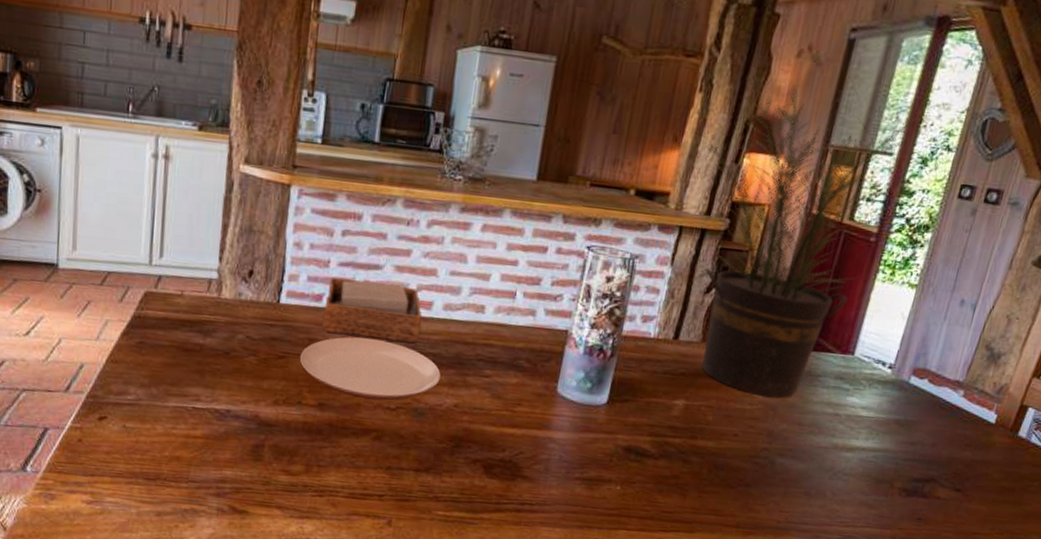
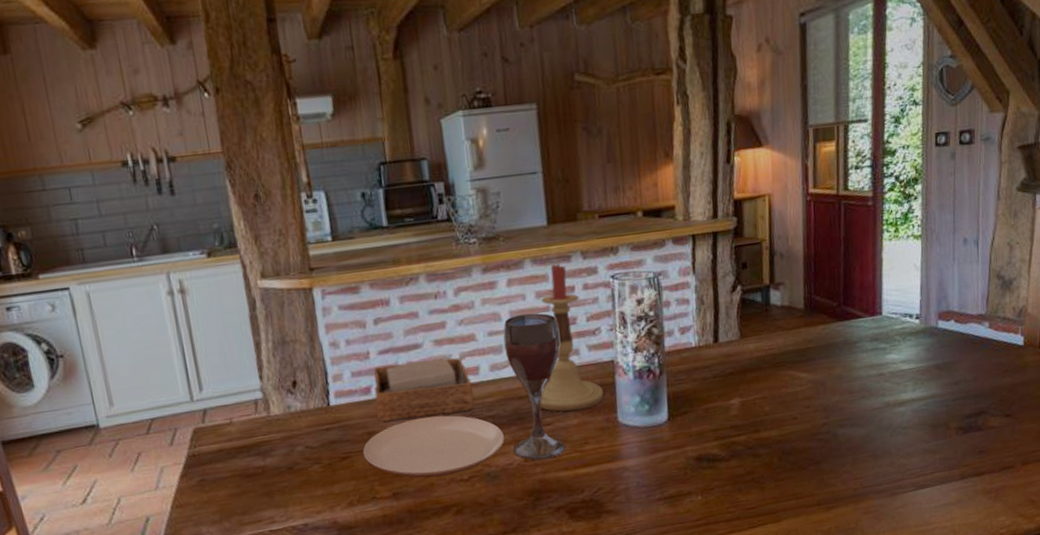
cup: none [445,261,522,411] -> present [503,313,566,461]
candlestick: none [483,221,550,372] -> present [540,264,604,412]
potted plant: present [695,77,952,398] -> none [684,58,907,376]

